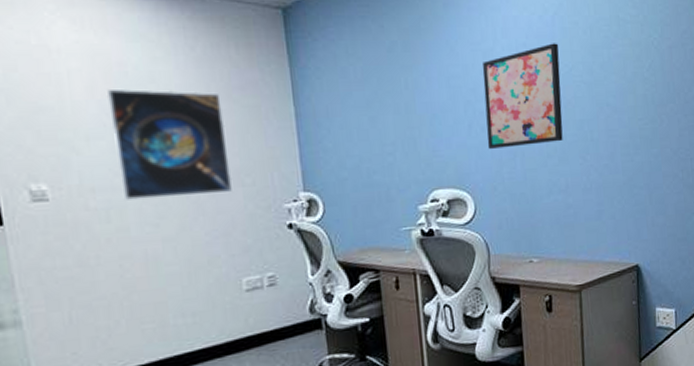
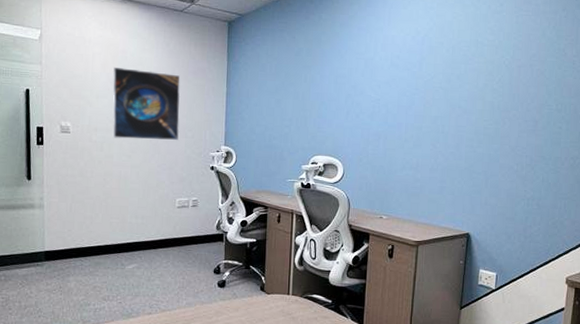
wall art: present [482,43,563,149] -> none [359,57,425,131]

